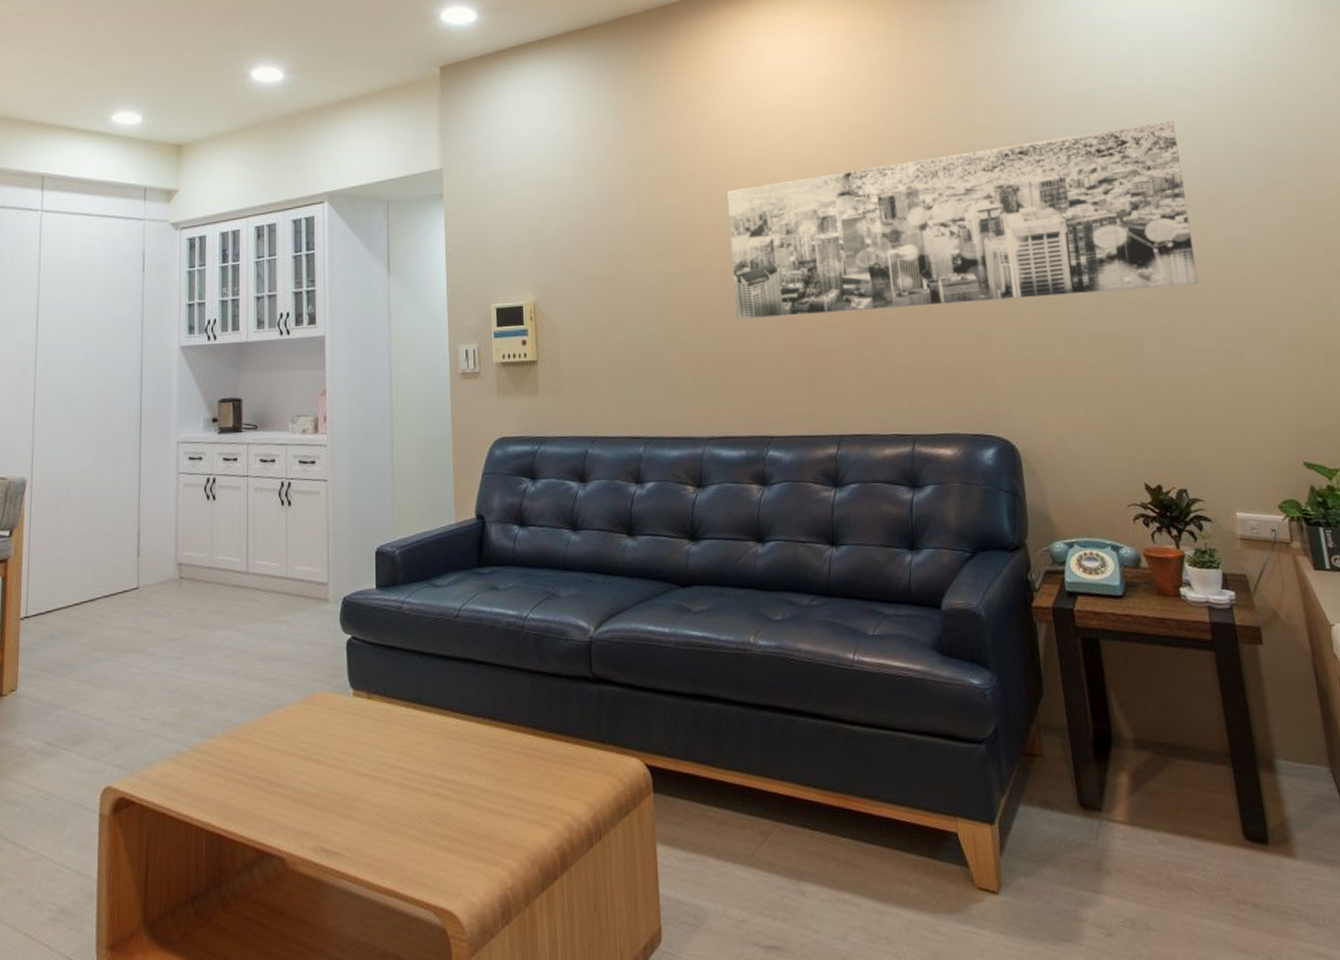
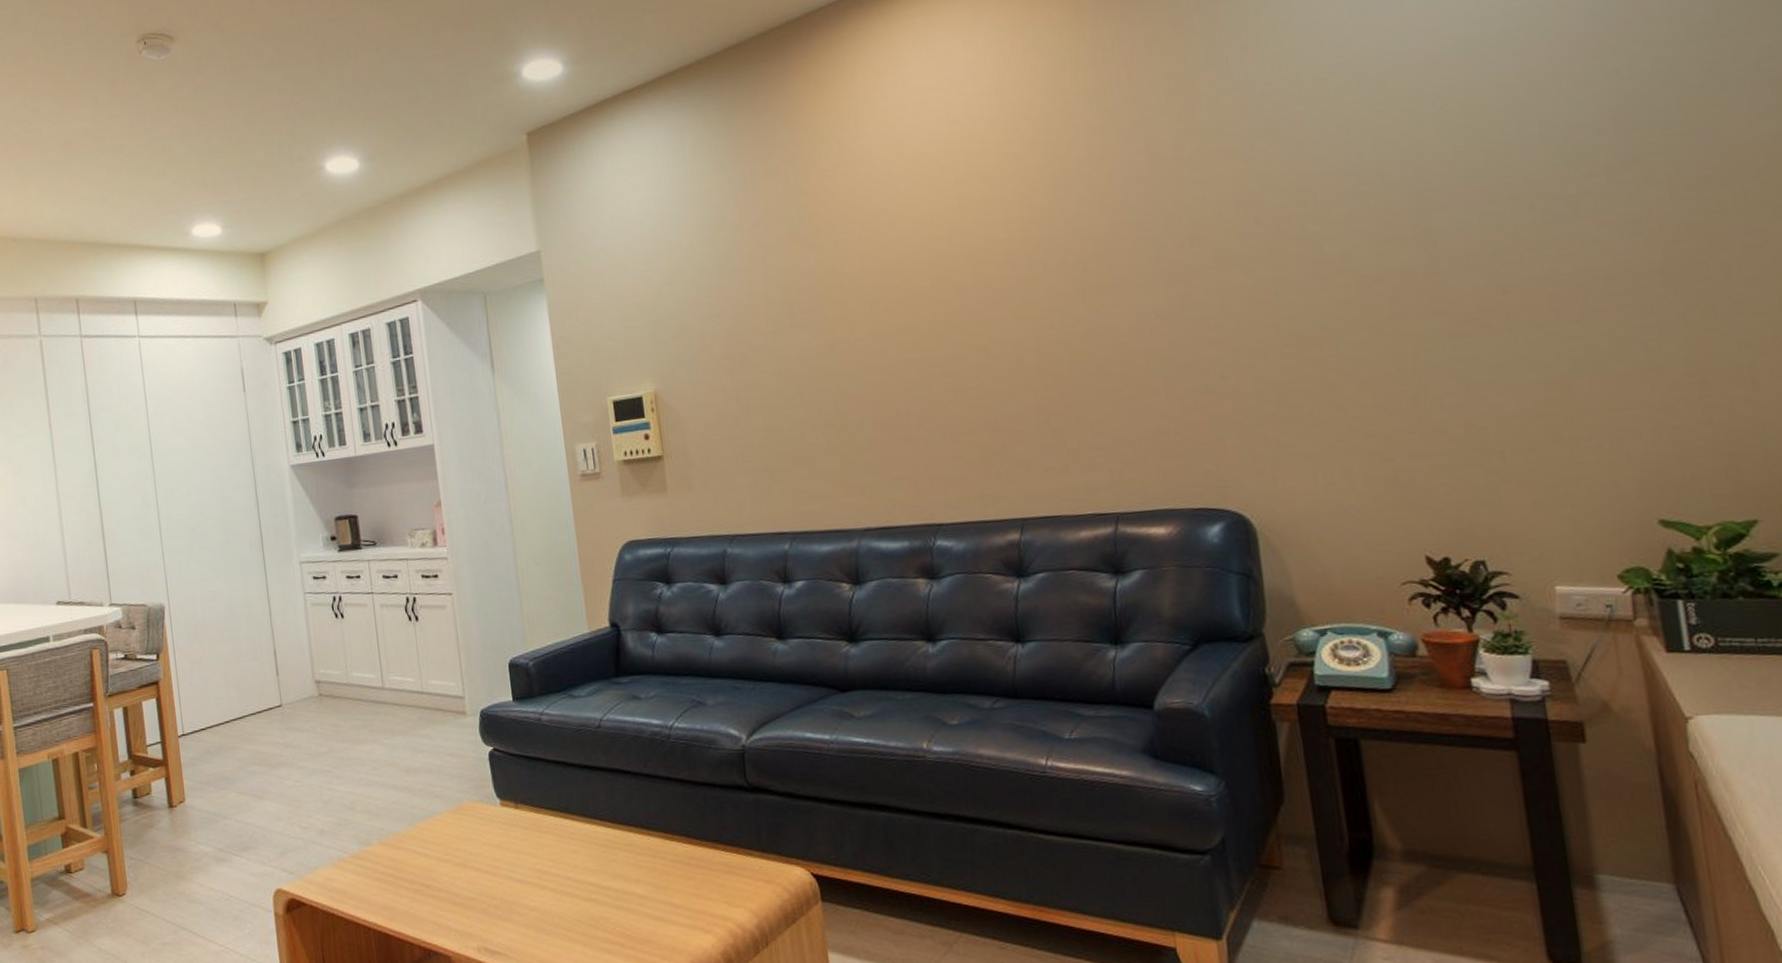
wall art: present [727,121,1199,320] -> none [873,87,1513,394]

